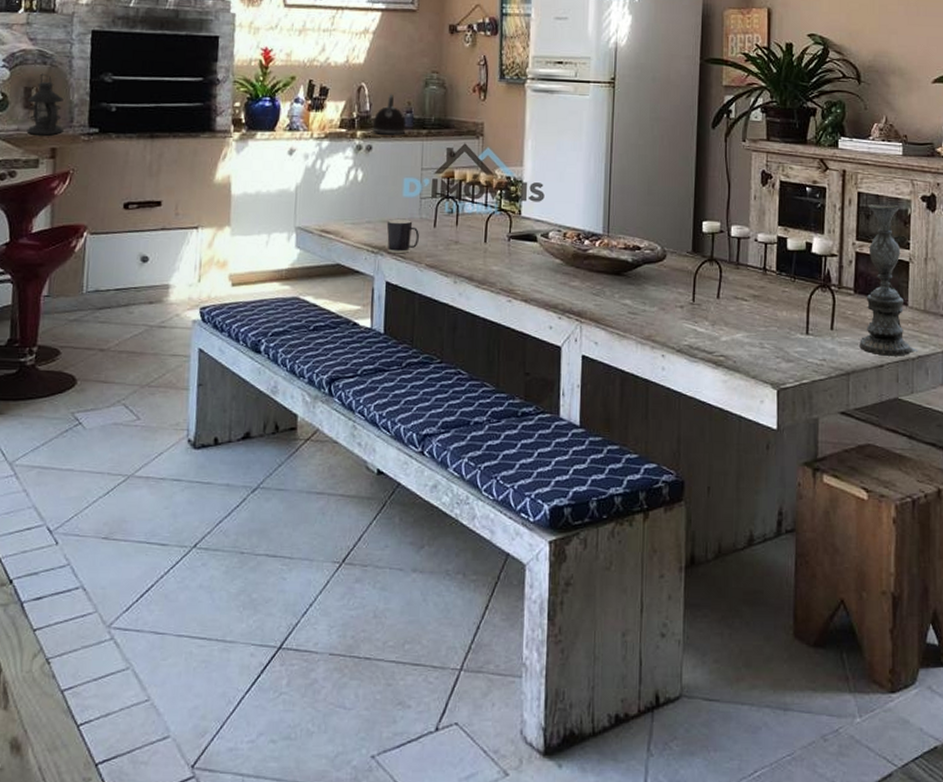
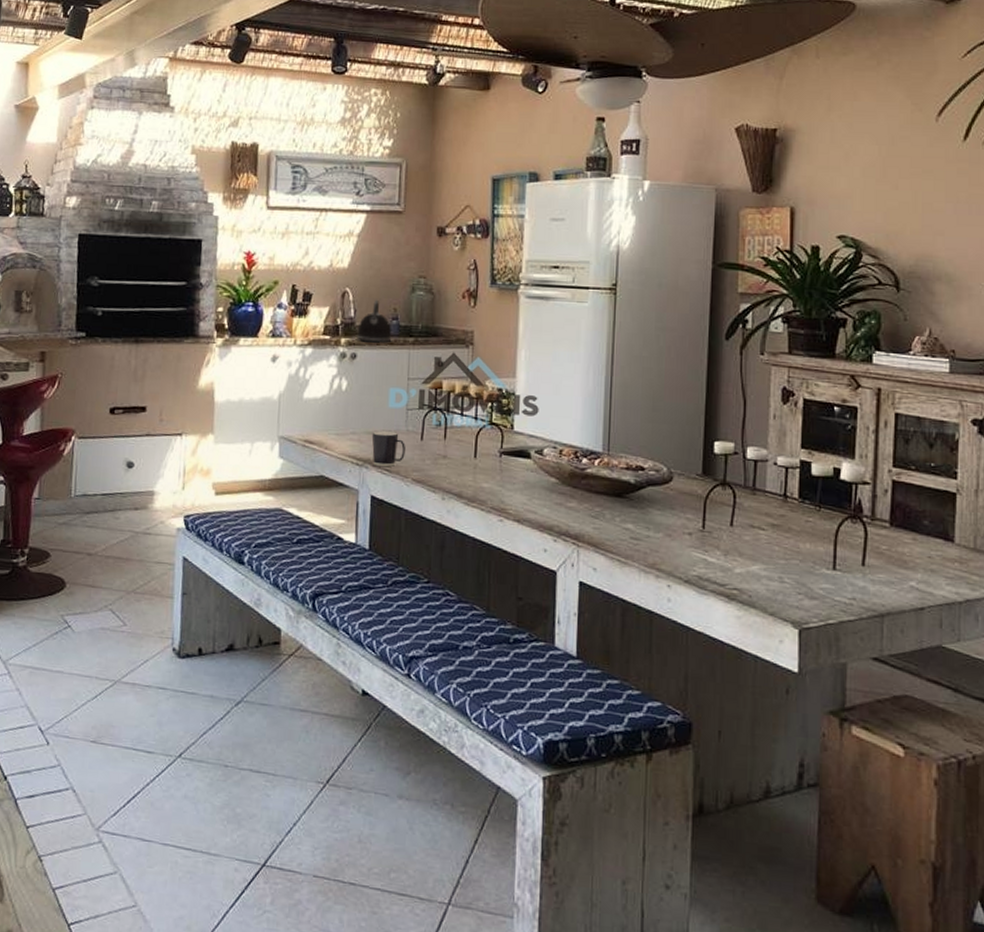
lantern: present [26,73,64,136] -> none [17,277,52,339]
candlestick: present [859,204,919,356] -> none [896,427,967,599]

